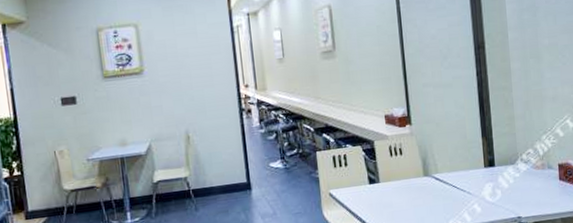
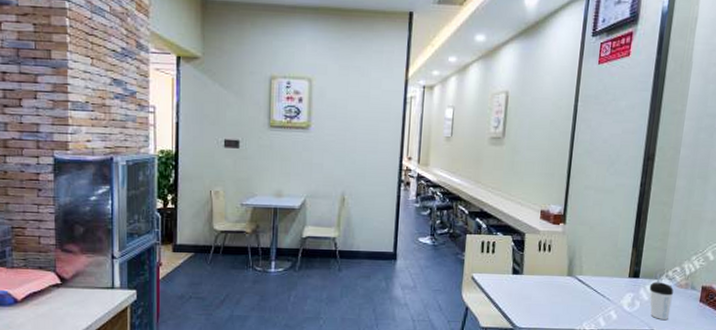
beverage cup: none [507,159,533,205] -> present [649,274,674,320]

